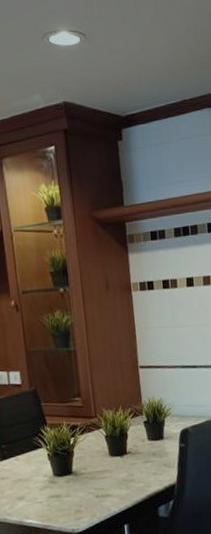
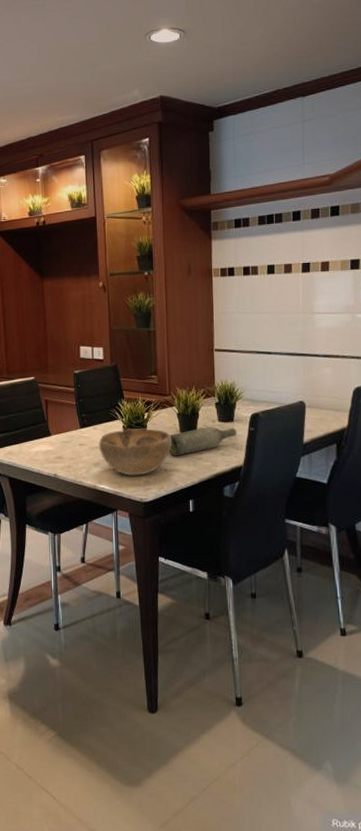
decorative bowl: none [22,454,102,507] -> present [99,427,172,476]
bottle: none [99,445,168,481] -> present [169,427,237,456]

